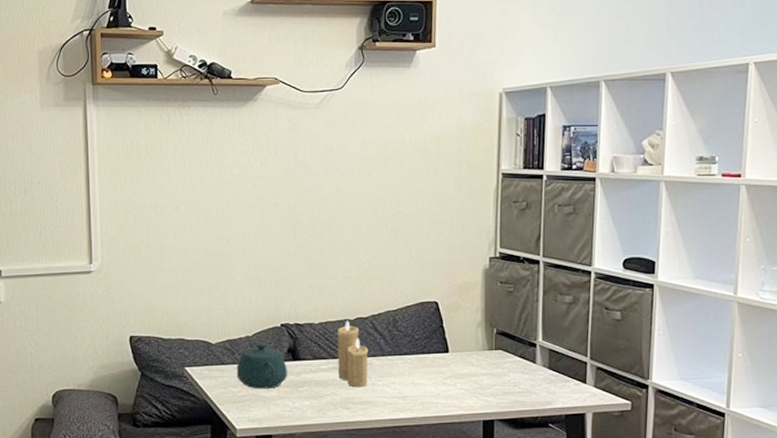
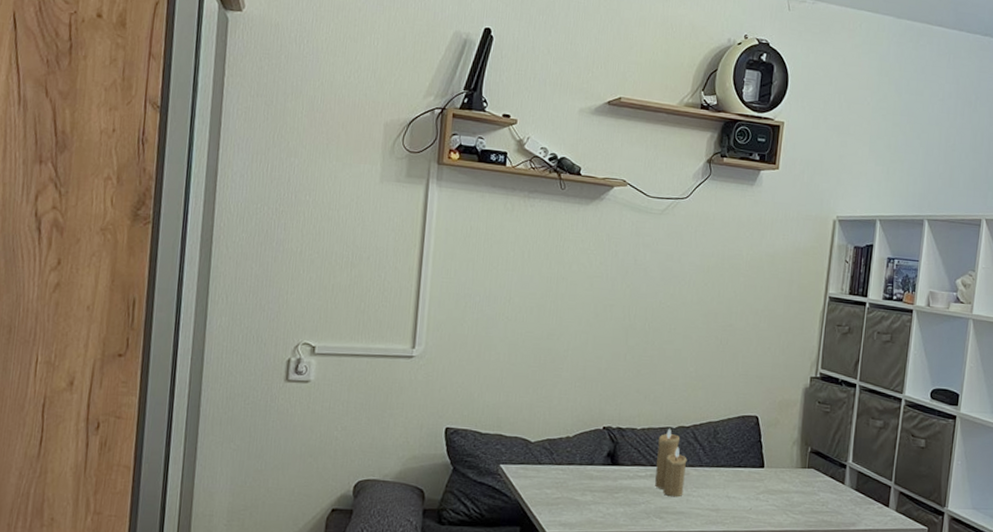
teapot: present [236,340,287,389] -> none [552,441,605,493]

